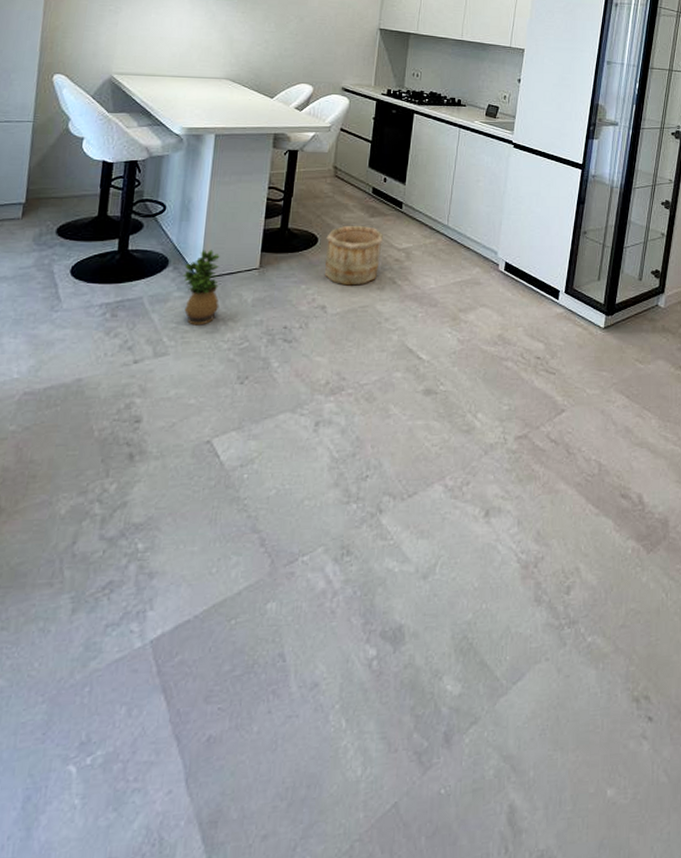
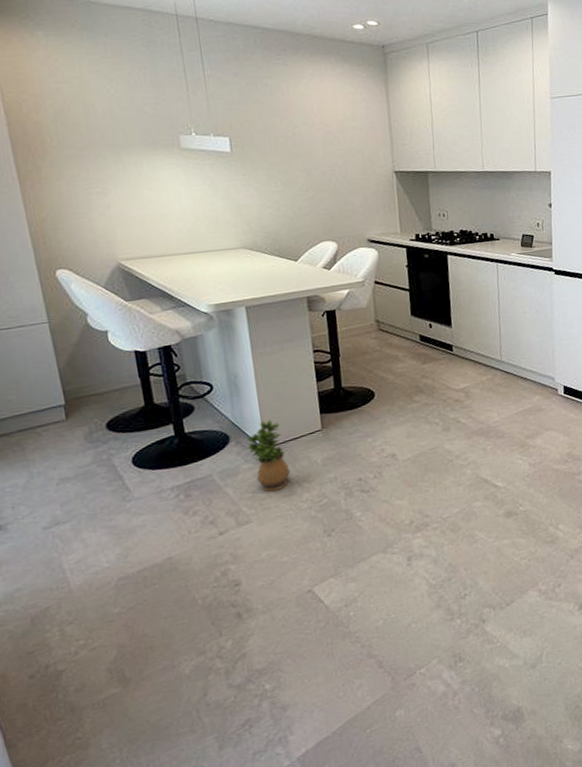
wooden bucket: present [325,225,384,286] -> none [382,373,441,432]

